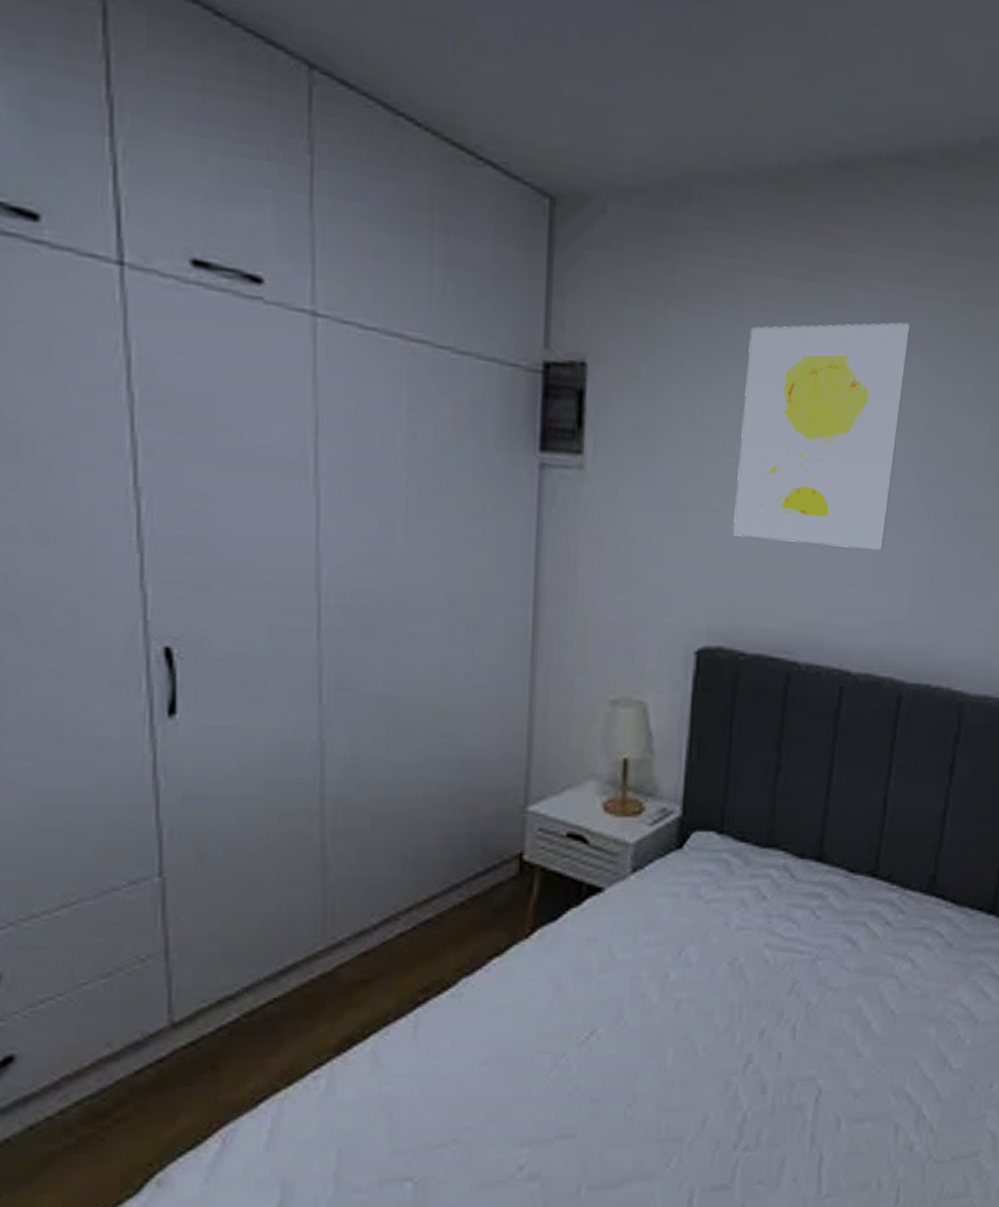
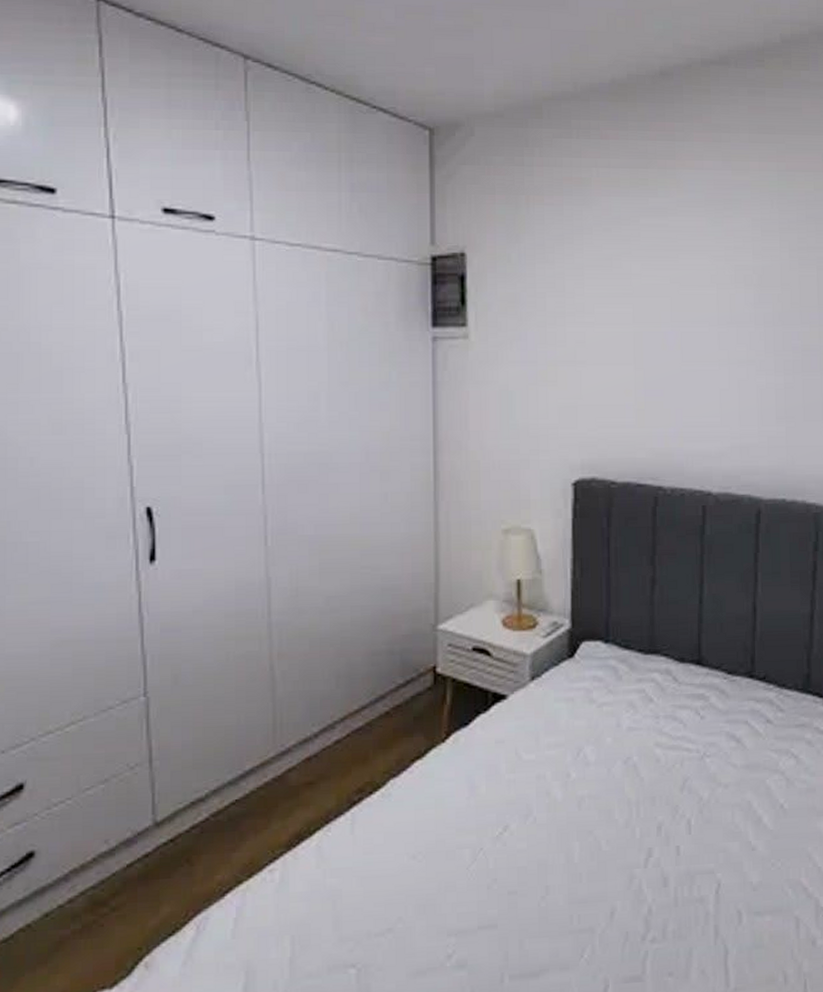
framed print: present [733,322,910,551] -> none [597,192,736,385]

